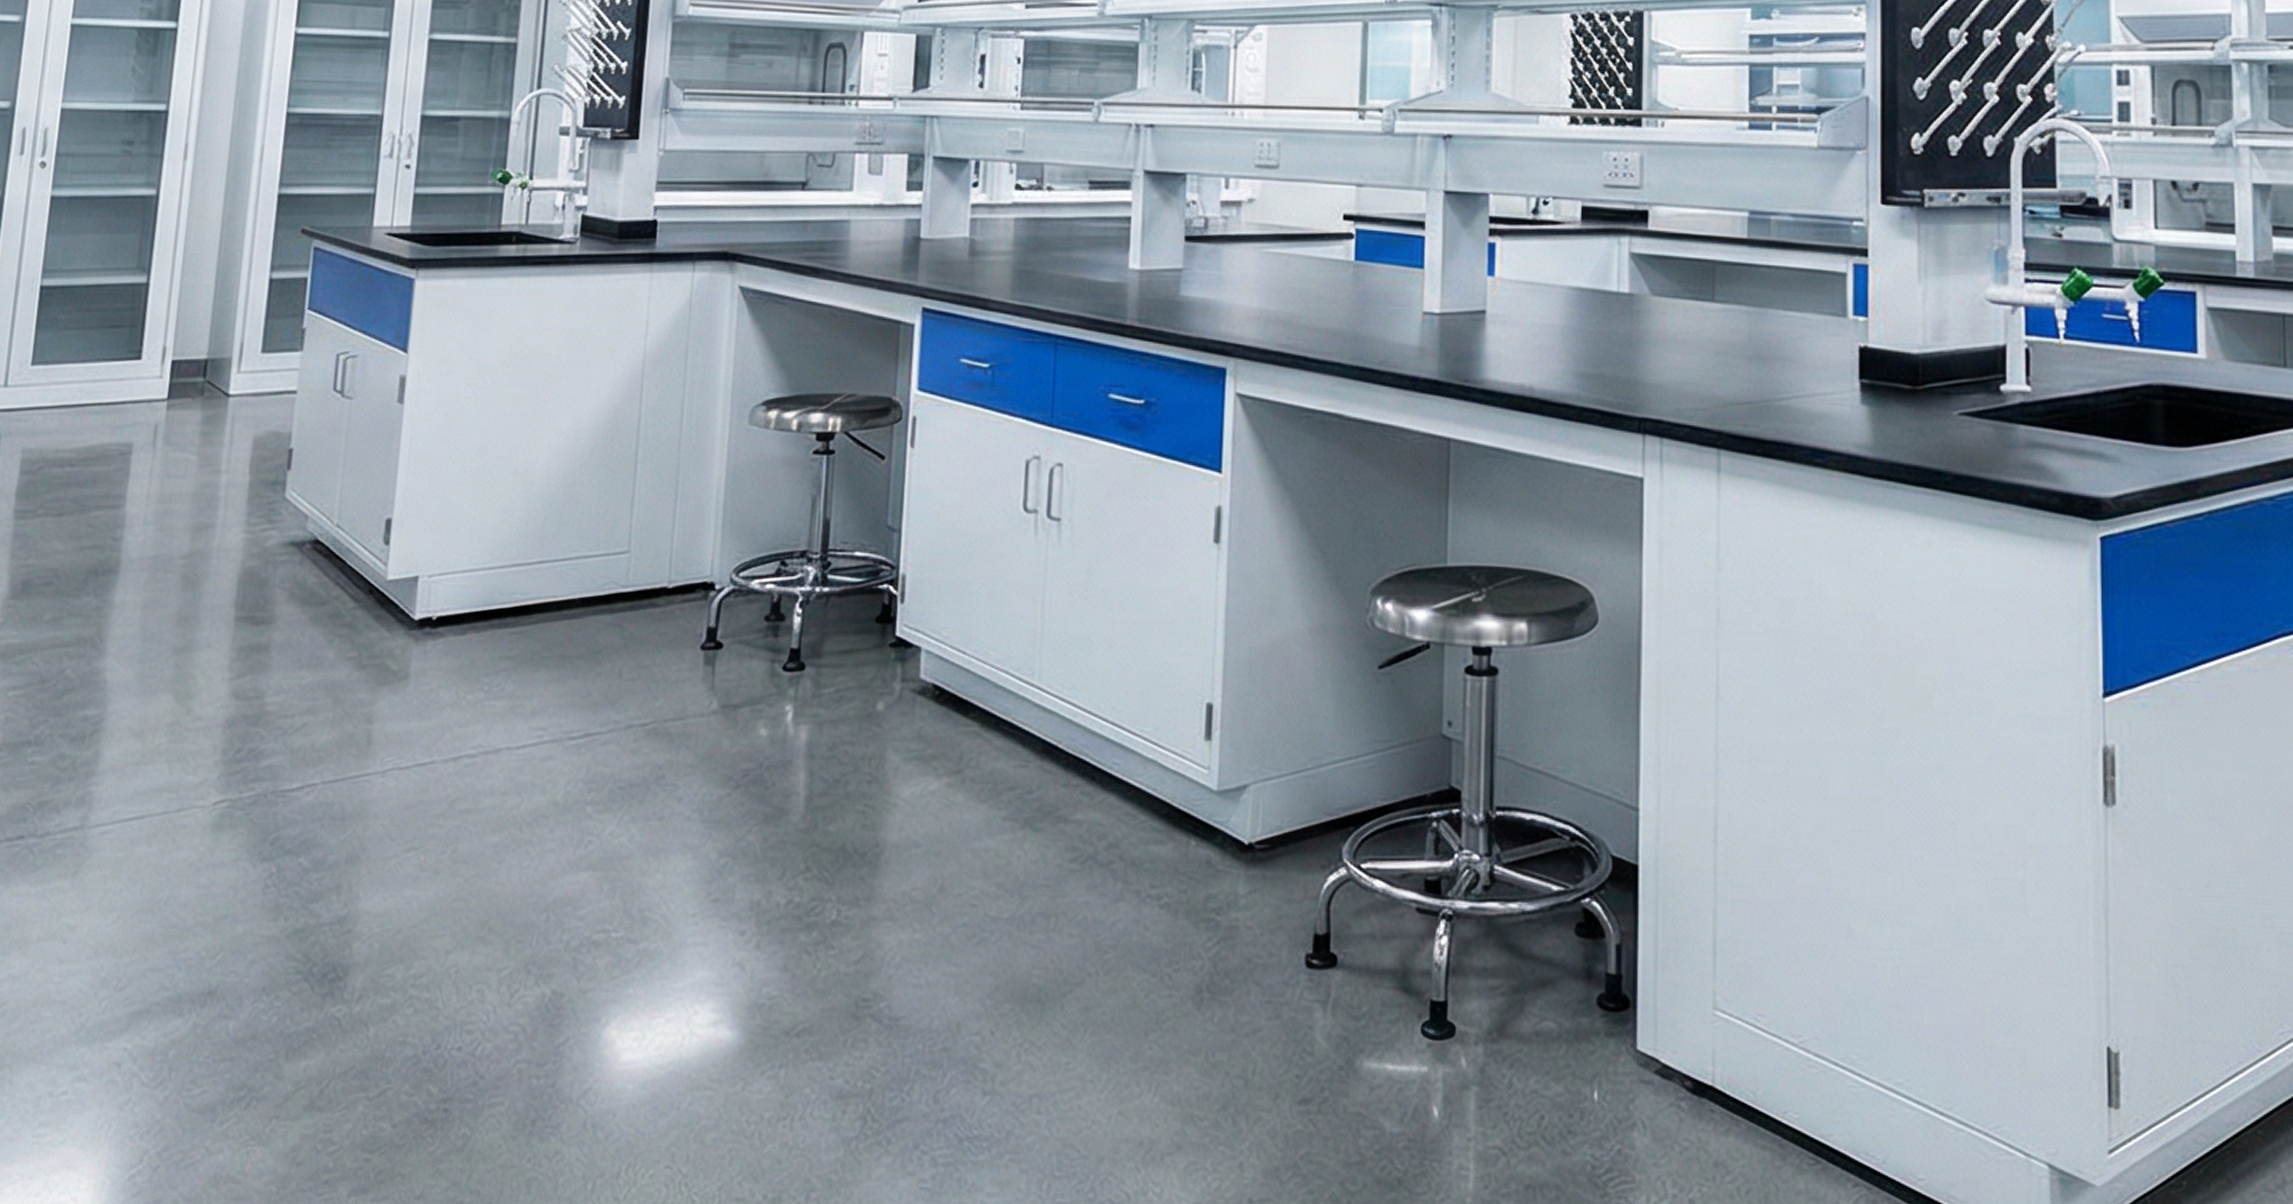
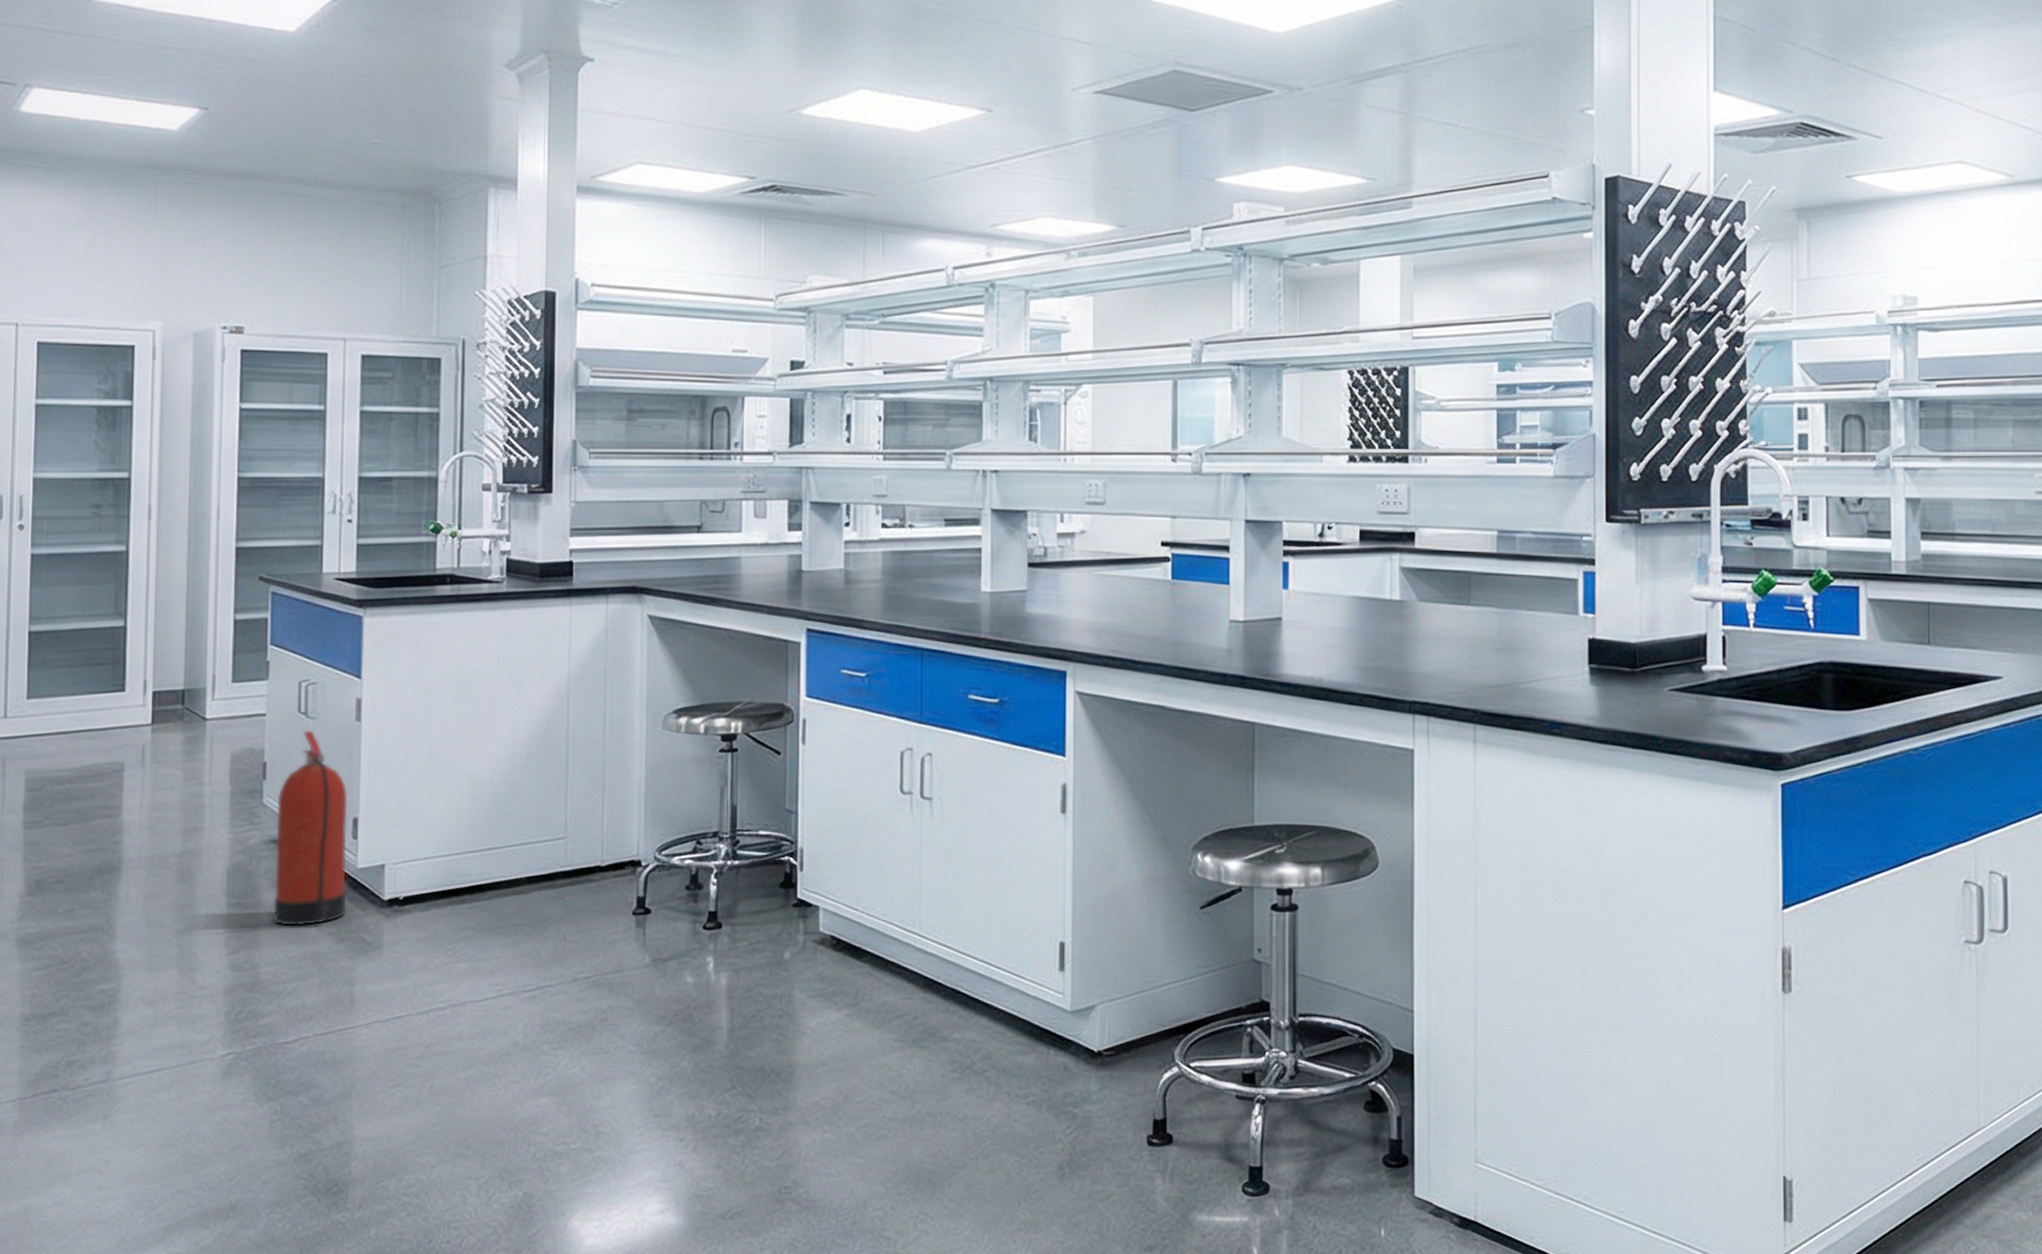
fire extinguisher: none [286,412,383,648] -> present [273,730,348,926]

